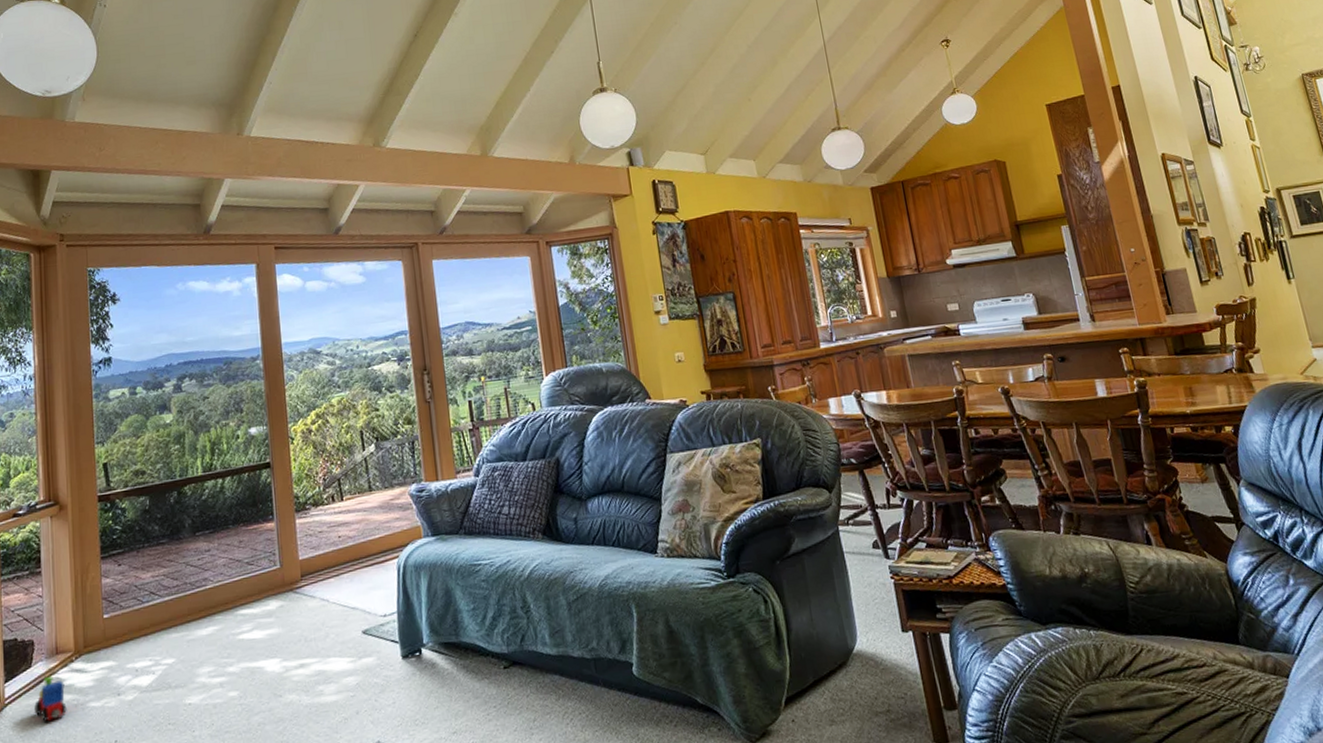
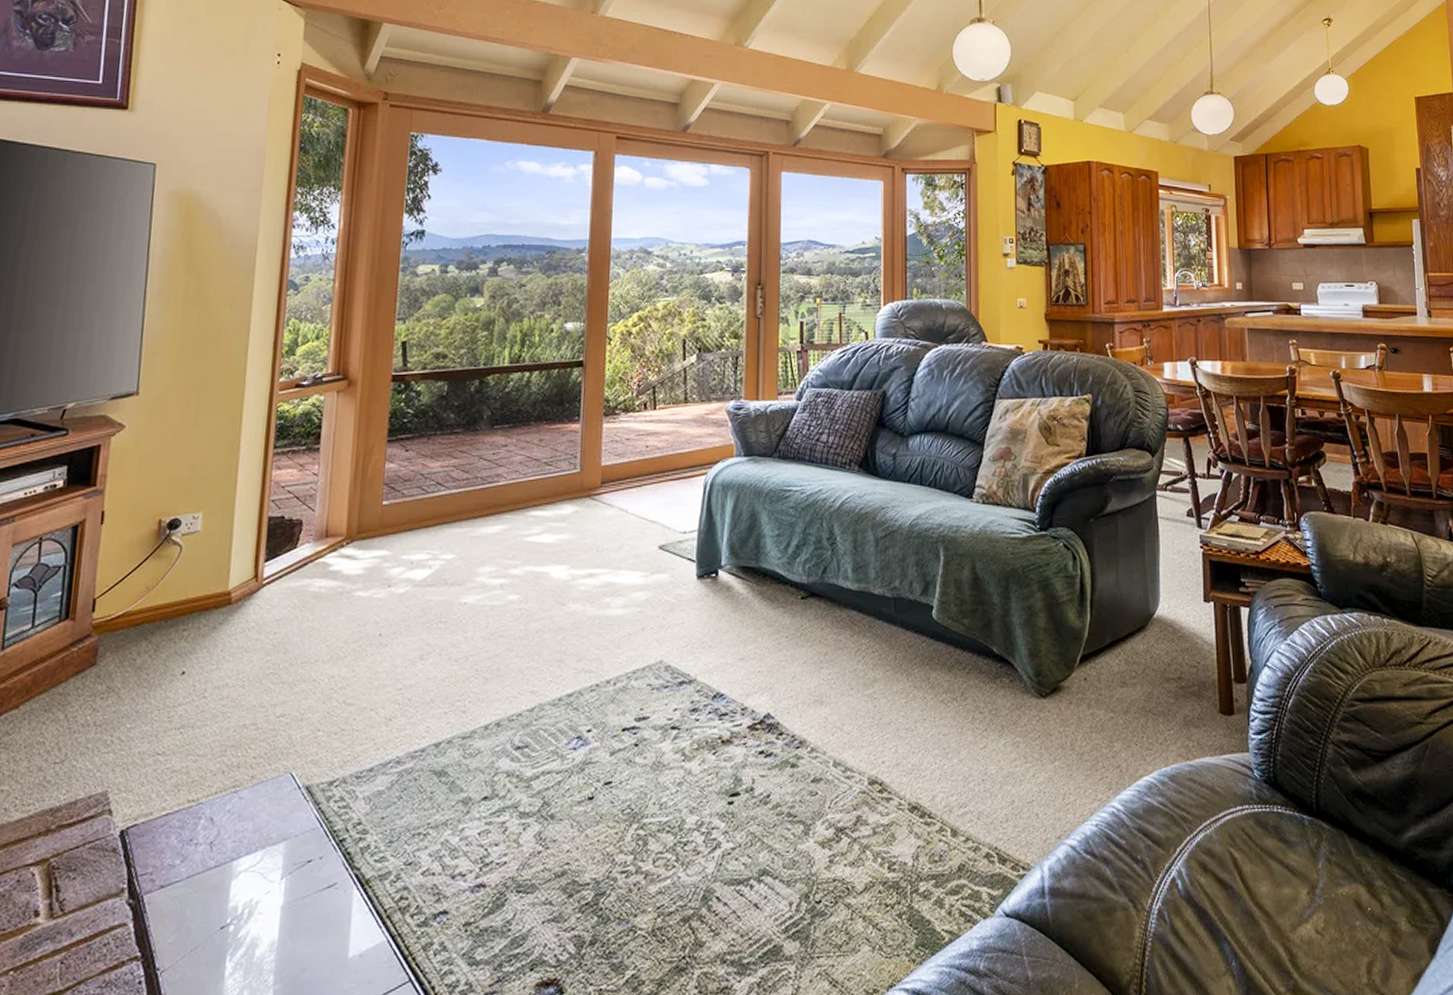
toy train: present [34,675,67,722] -> none [294,559,331,608]

